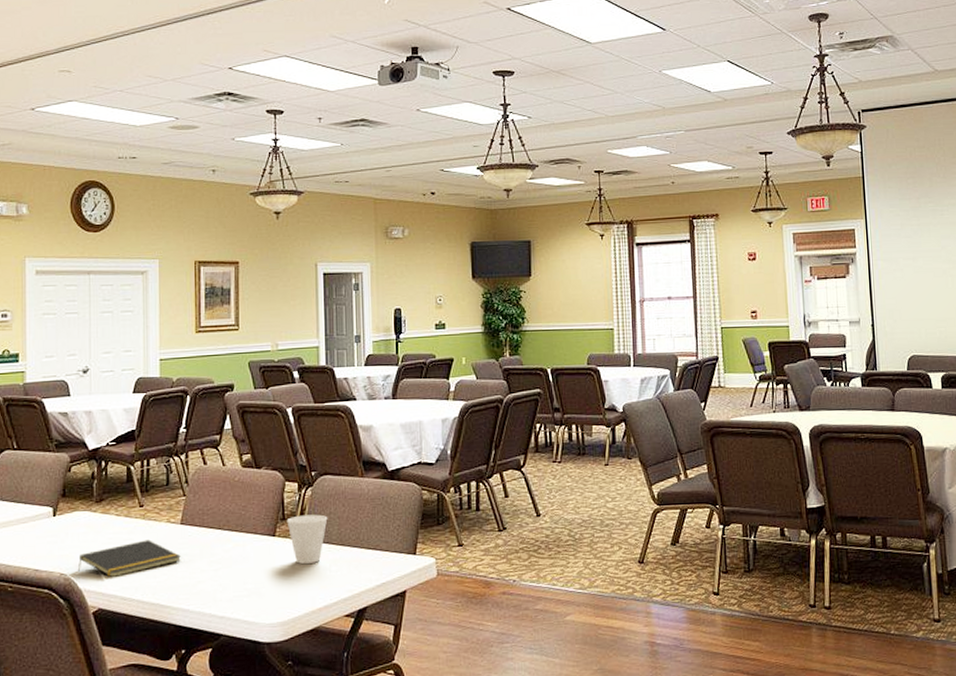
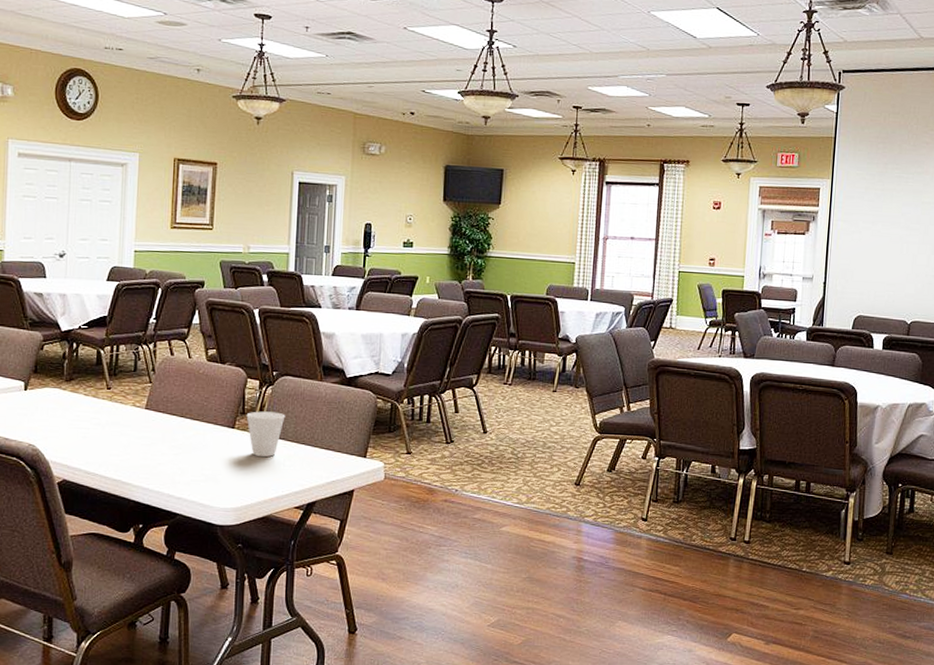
notepad: present [77,540,181,578] -> none [45,420,144,453]

